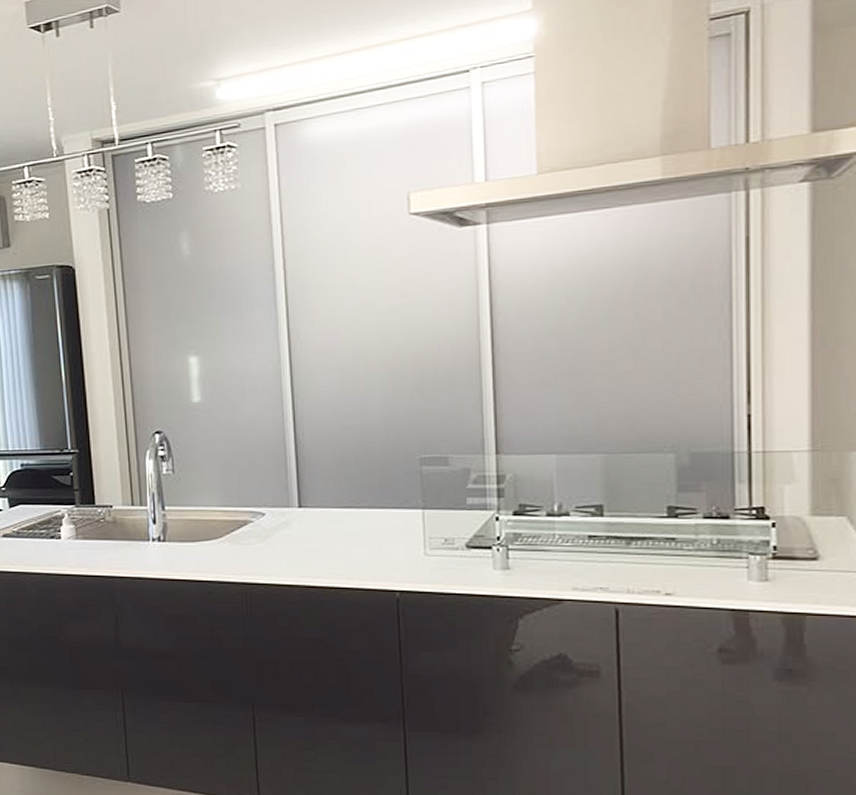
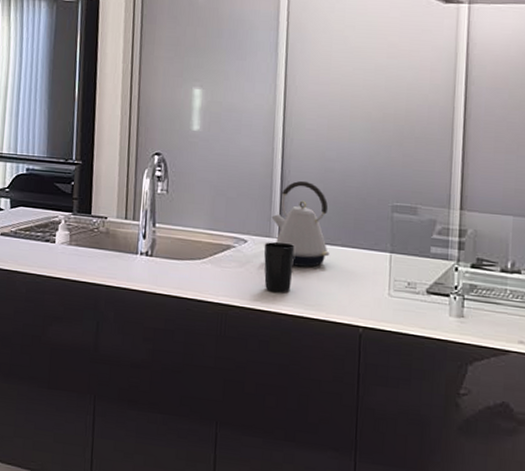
cup: none [283,510,318,565] -> present [264,241,295,293]
kettle: none [288,442,356,535] -> present [271,180,330,267]

